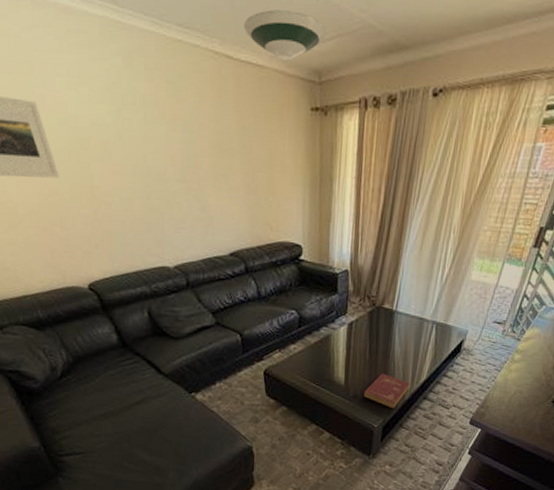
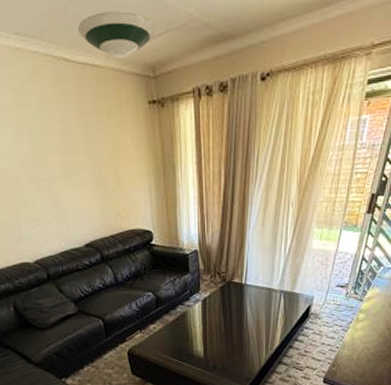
book: present [363,373,410,409] -> none [222,343,265,376]

